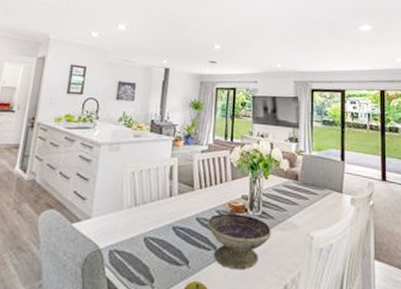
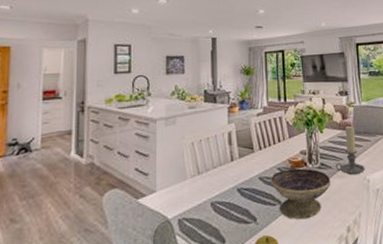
candle holder: none [278,175,309,230] -> present [336,125,365,175]

